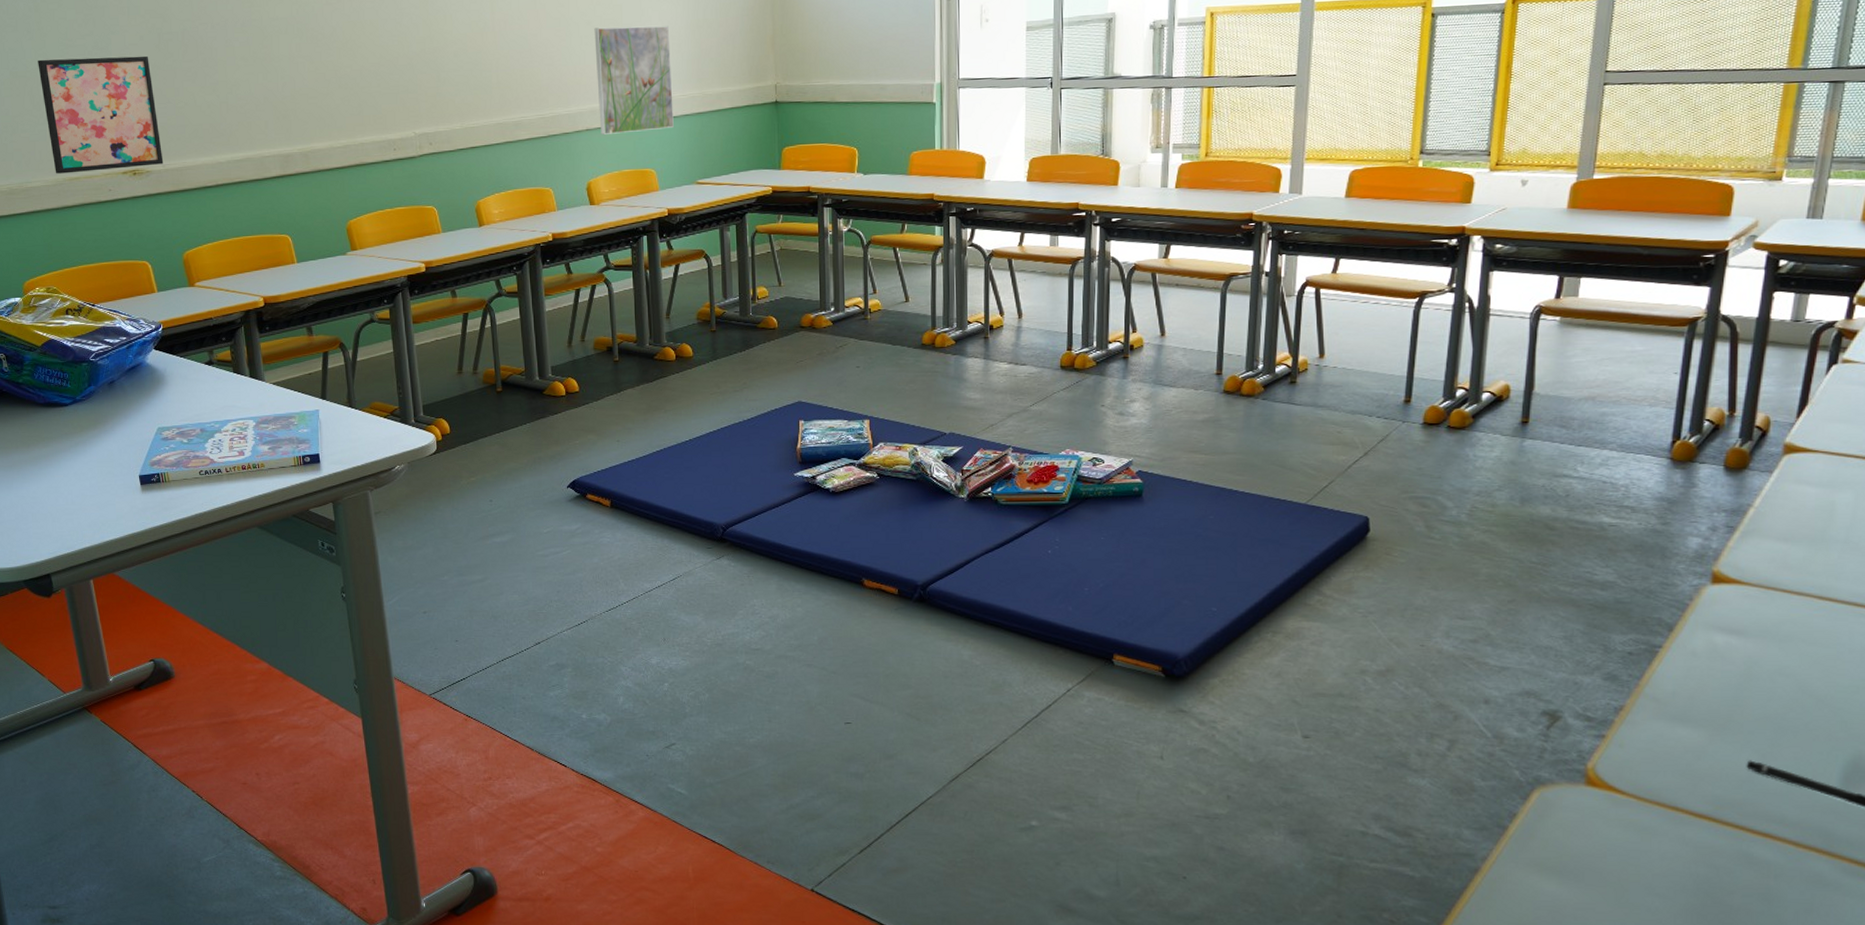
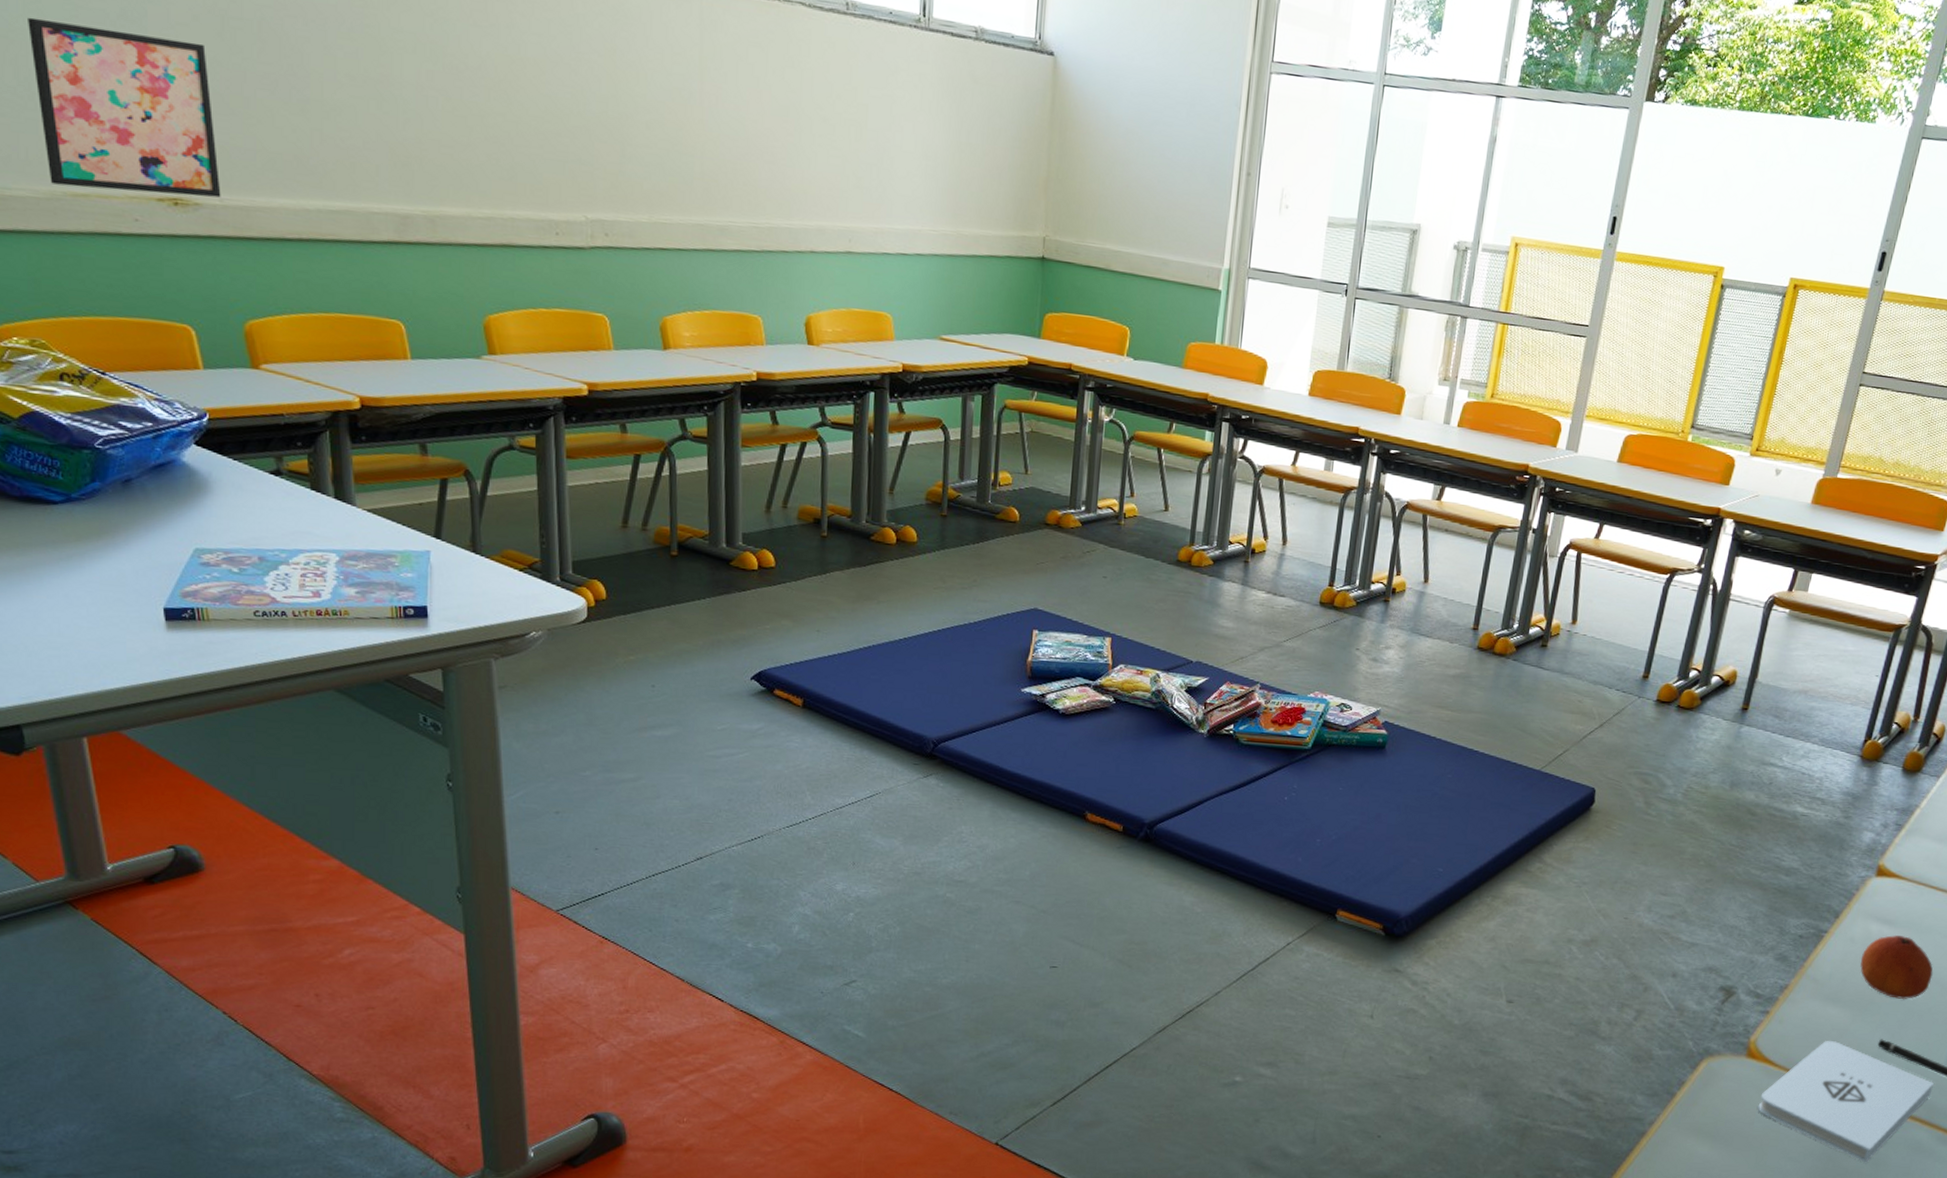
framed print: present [594,26,674,135] -> none [828,127,925,268]
notepad: none [1608,763,1828,899] -> present [1757,1040,1934,1163]
fruit: none [1709,645,1803,716] -> present [1860,934,1933,1000]

